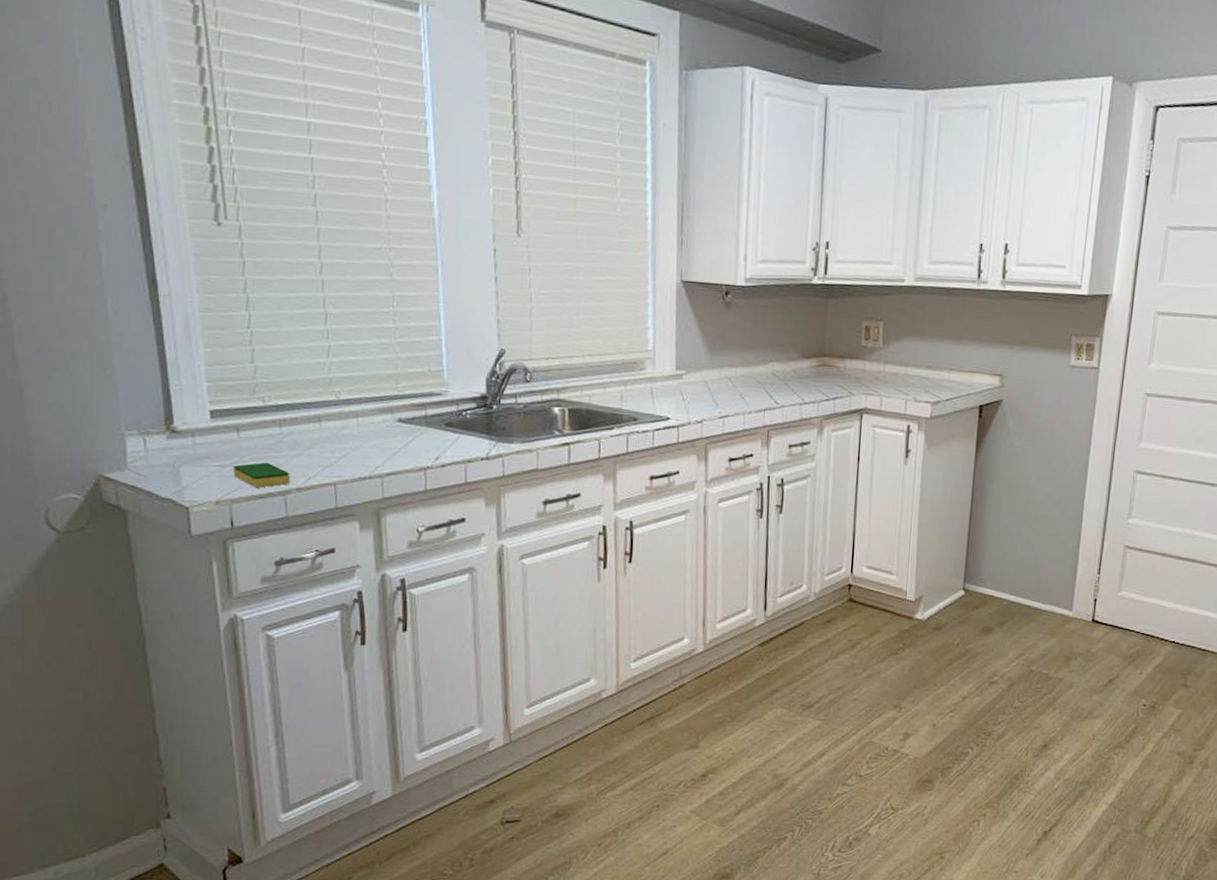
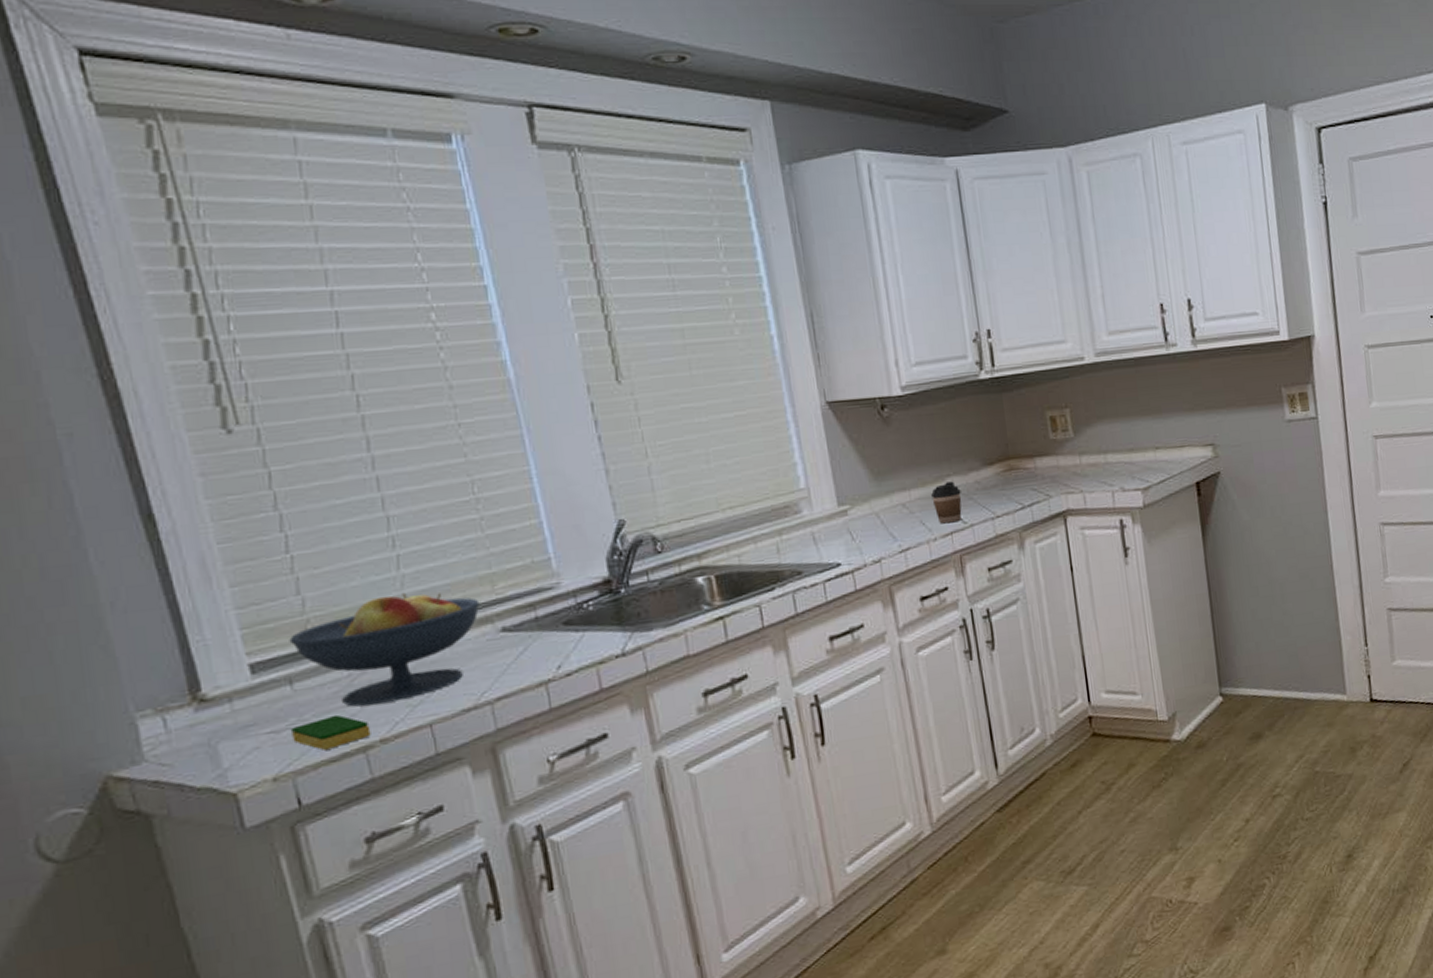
fruit bowl: none [241,376,385,461] -> present [289,592,480,707]
coffee cup: none [753,366,779,402] -> present [931,481,962,524]

